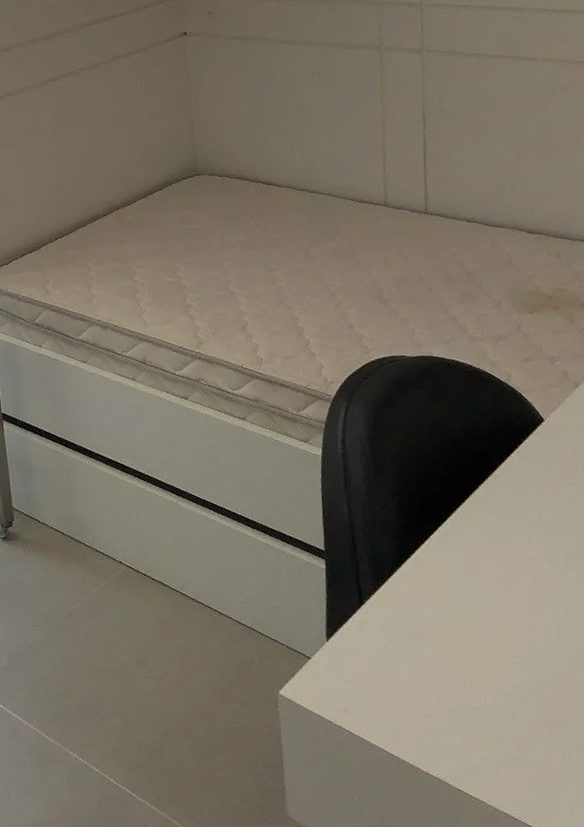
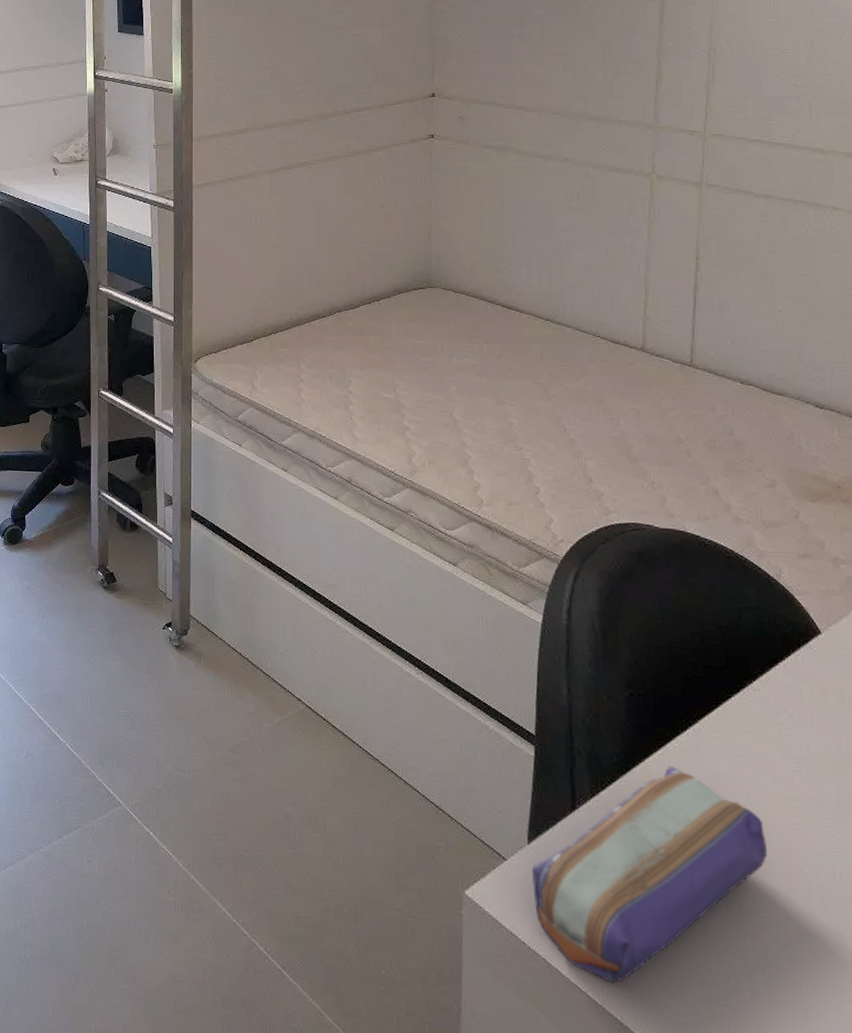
pencil case: none [332,553,515,737] -> present [532,766,767,983]

